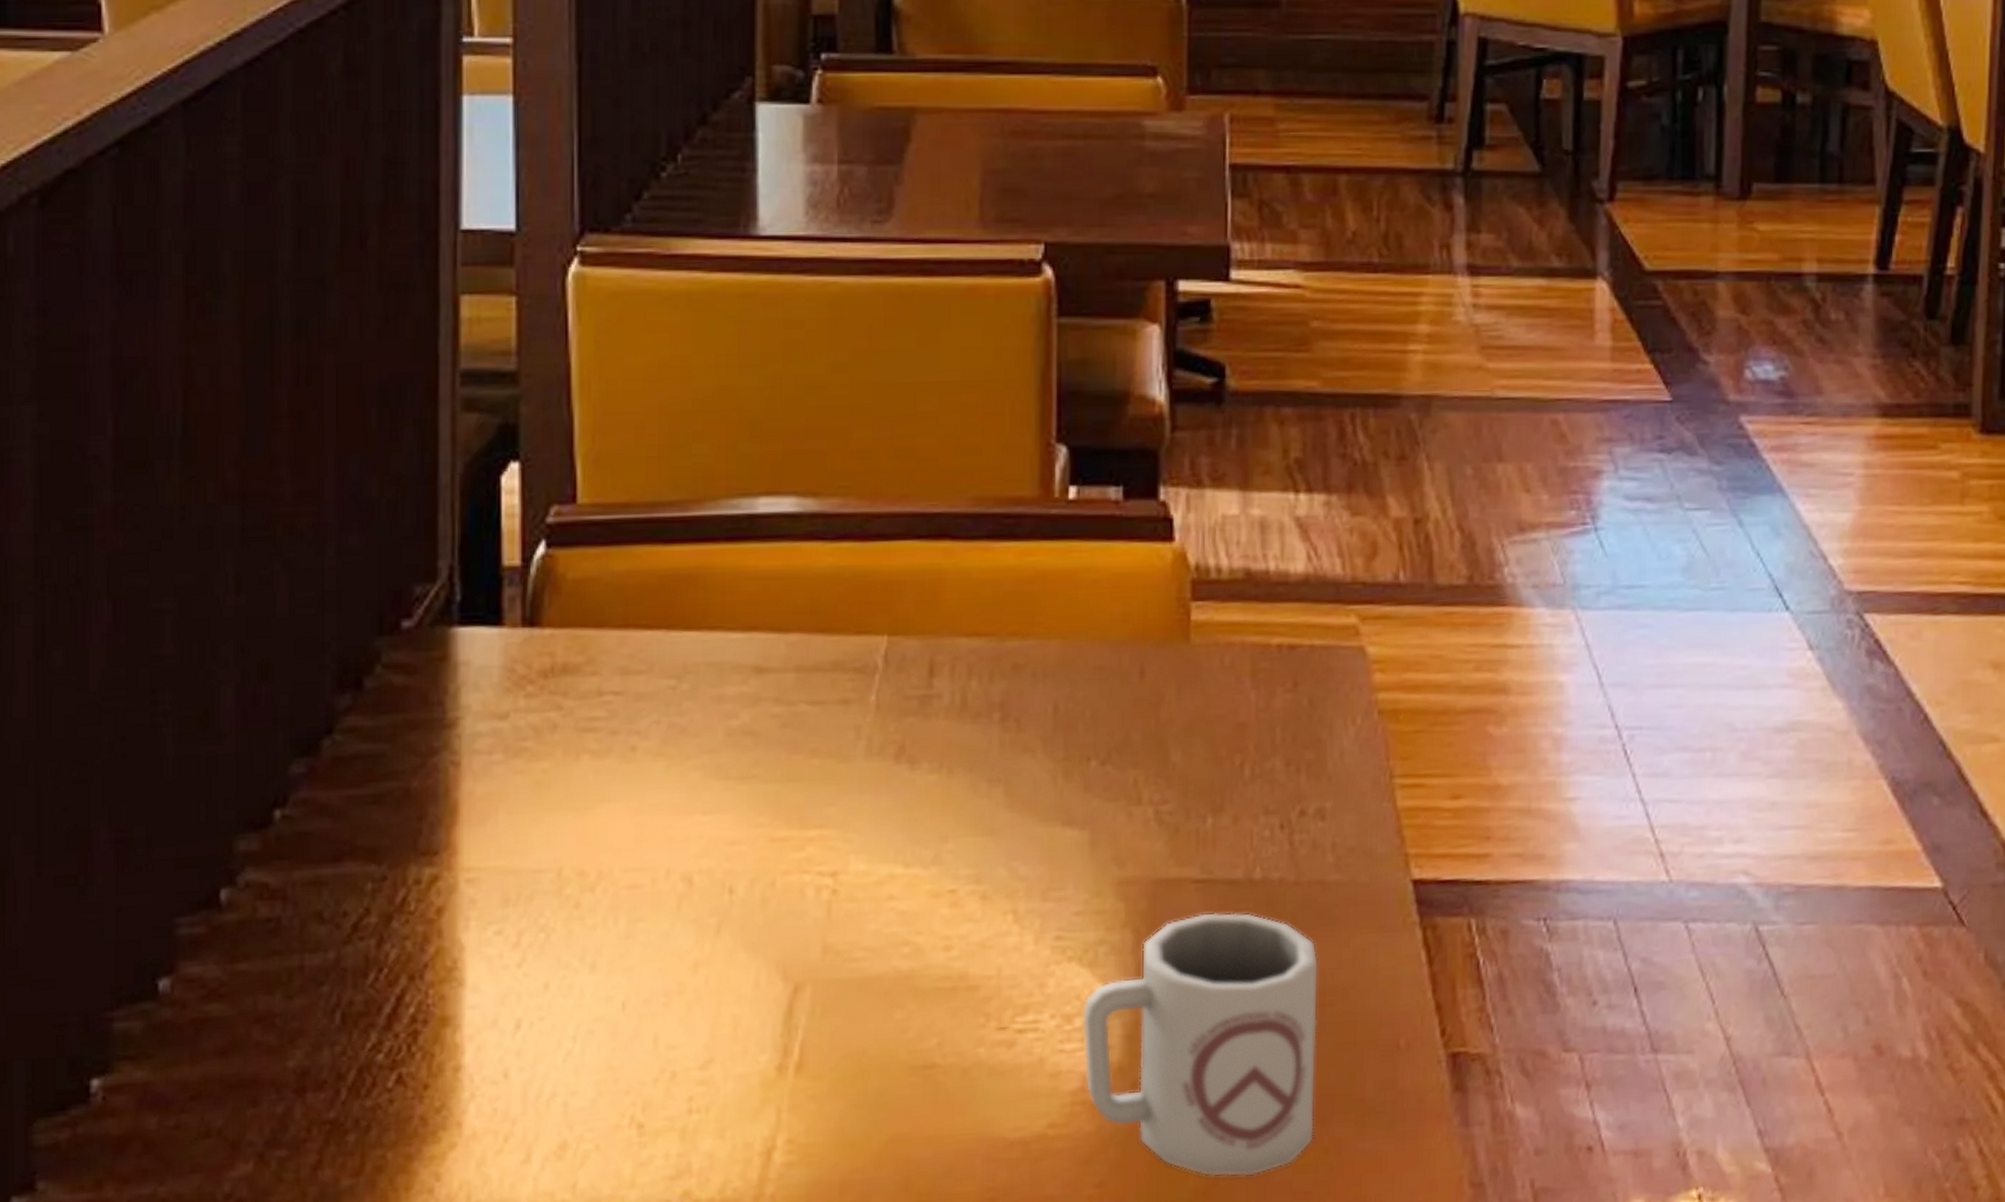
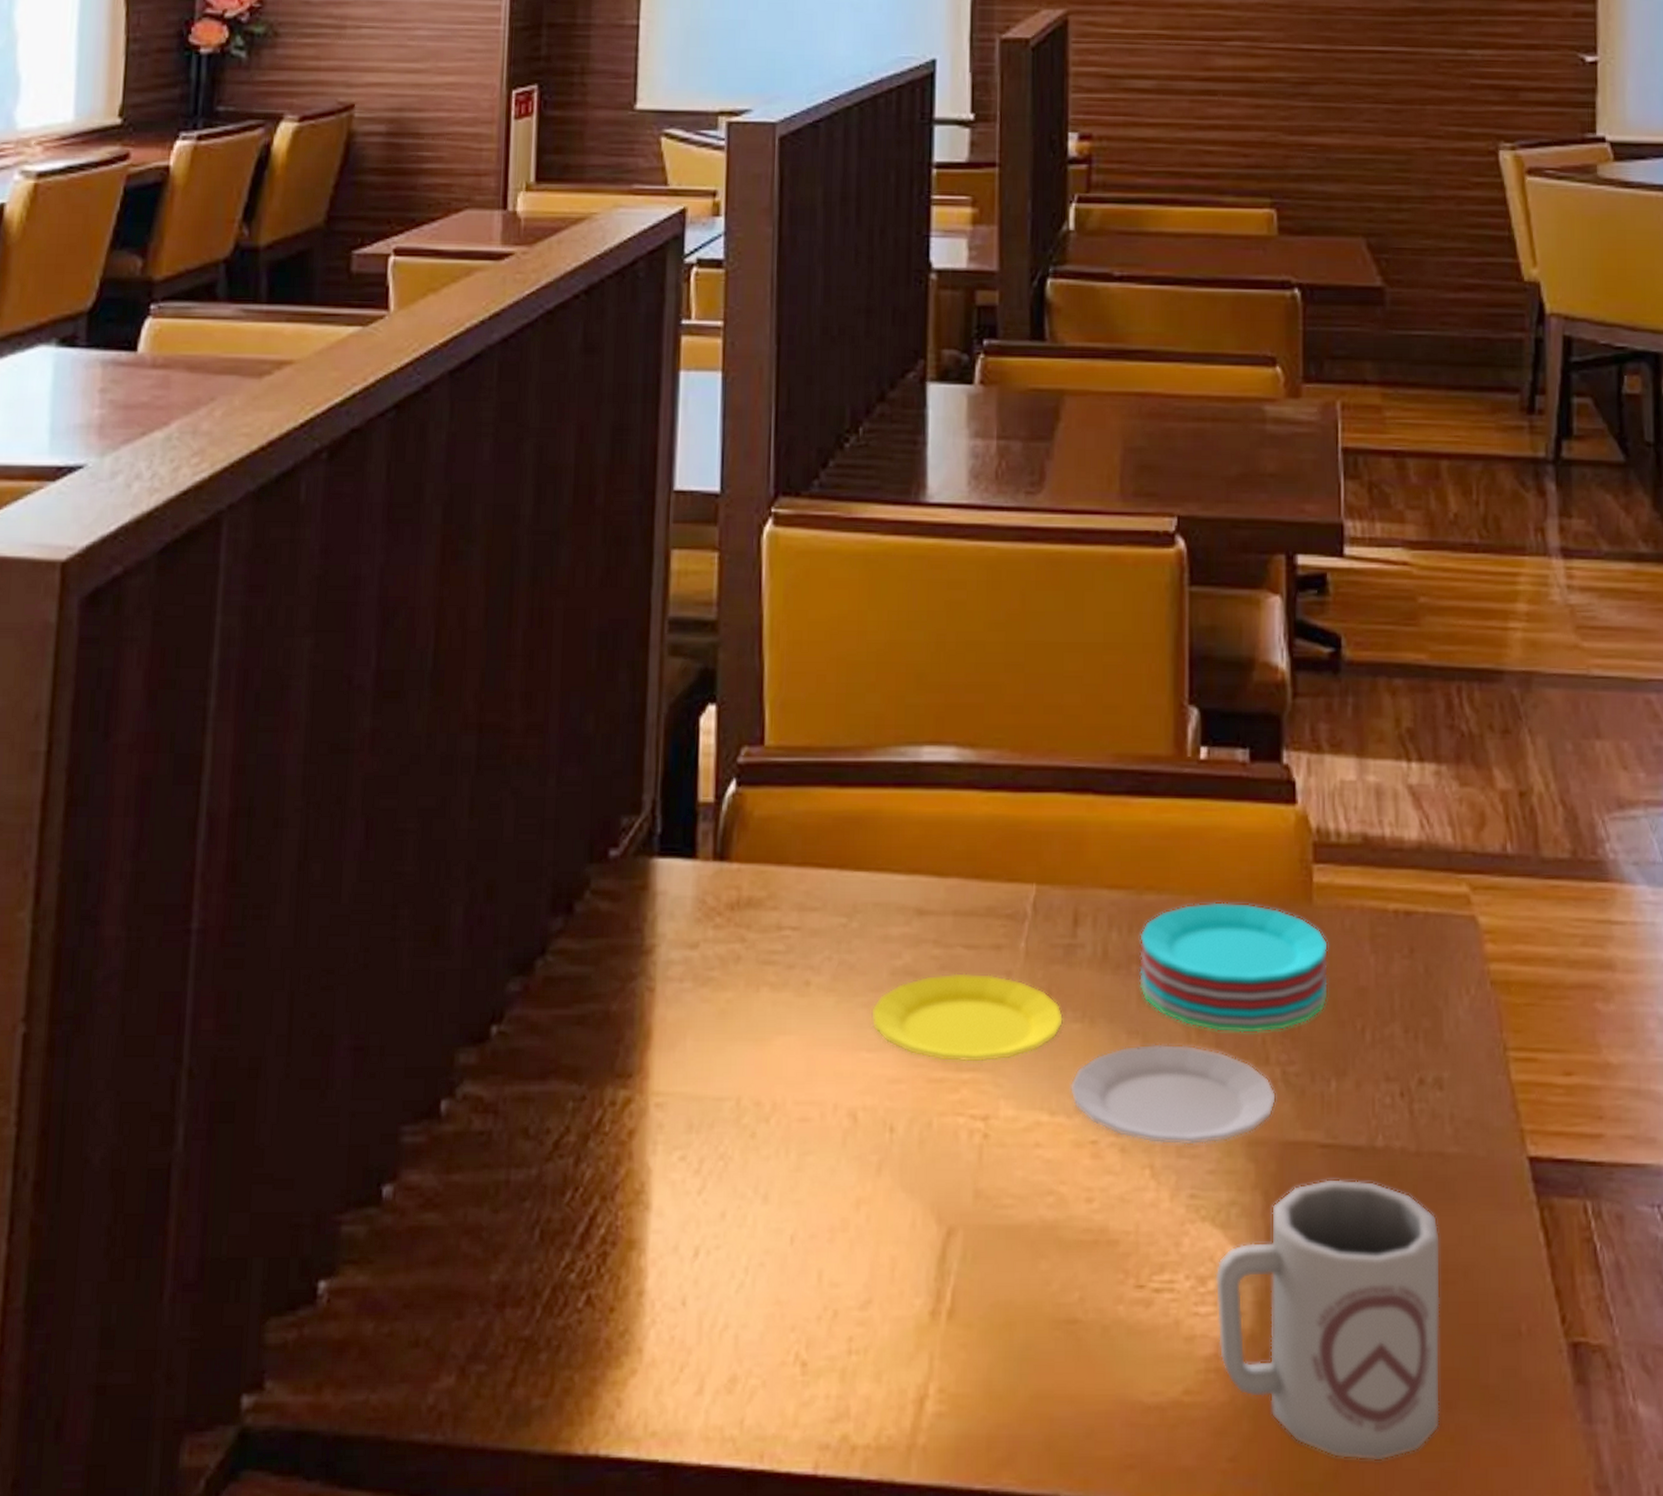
plate: none [705,644,1207,890] -> present [870,902,1329,1145]

